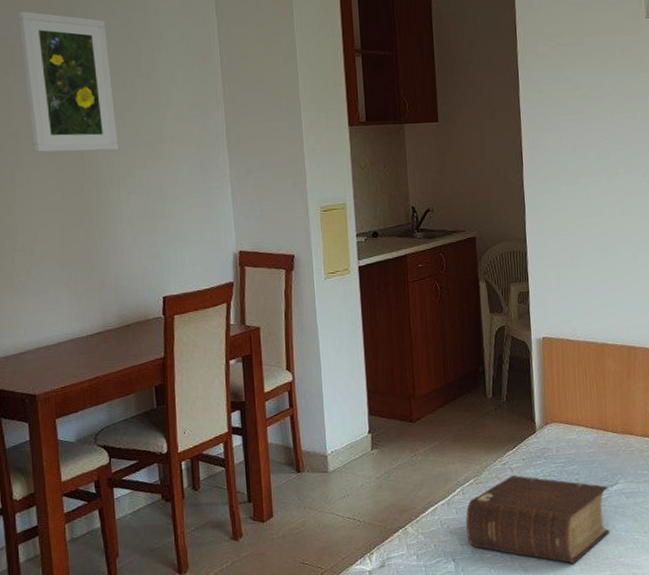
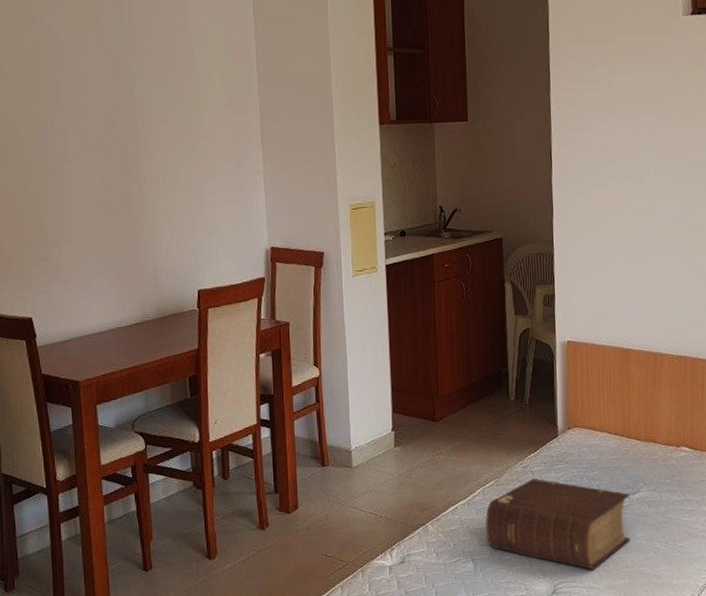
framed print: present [18,11,118,153] -> none [67,10,159,148]

